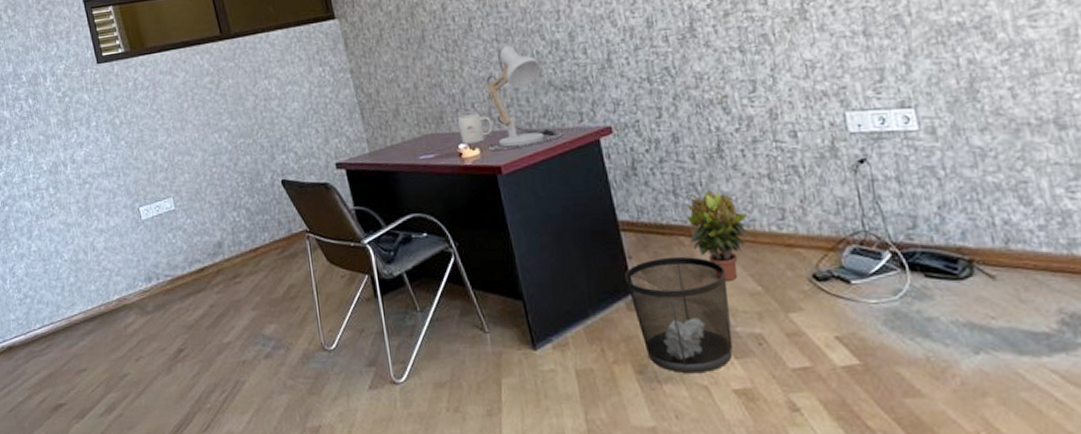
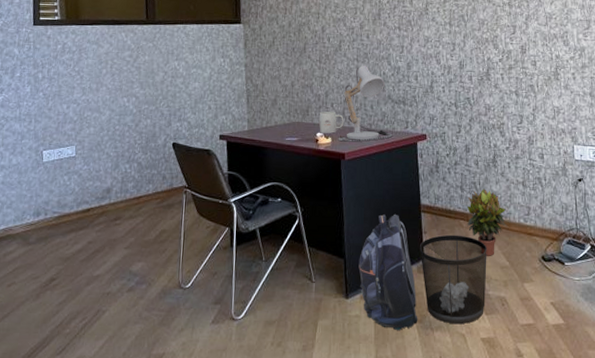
backpack: none [542,238,638,385] -> present [358,214,418,330]

